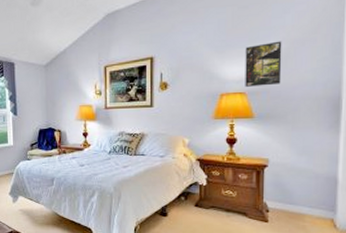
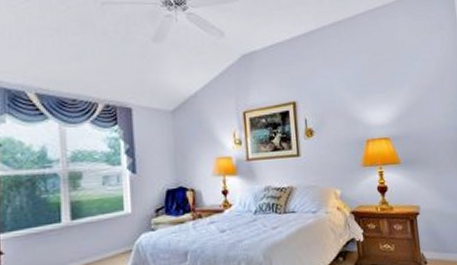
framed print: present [245,41,282,87] -> none [384,86,420,132]

